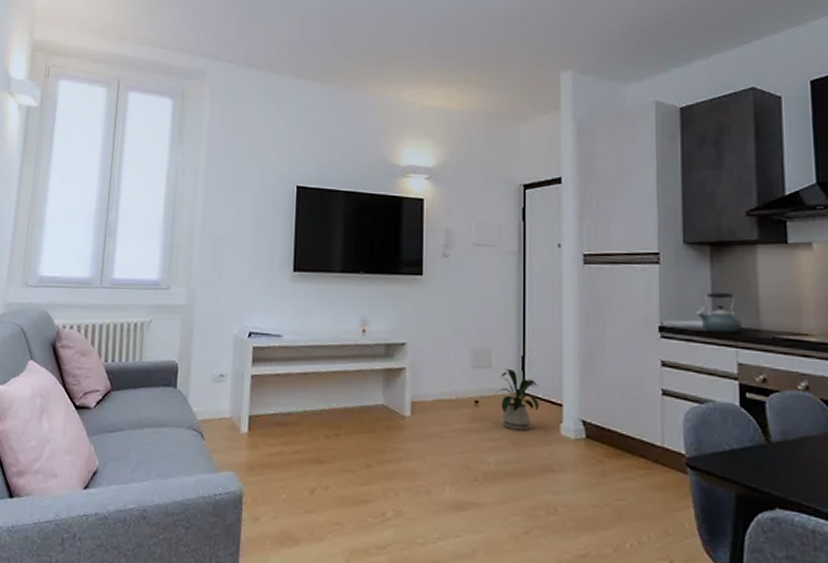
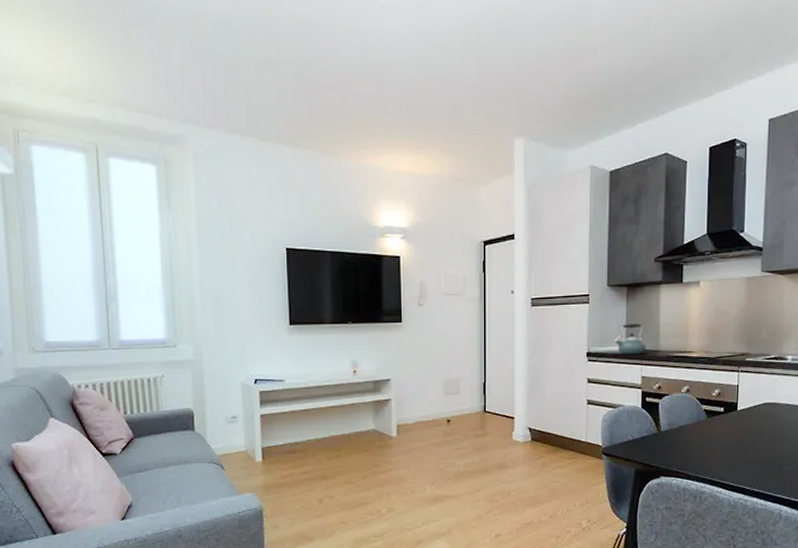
house plant: present [496,368,539,432] -> none [464,393,497,440]

